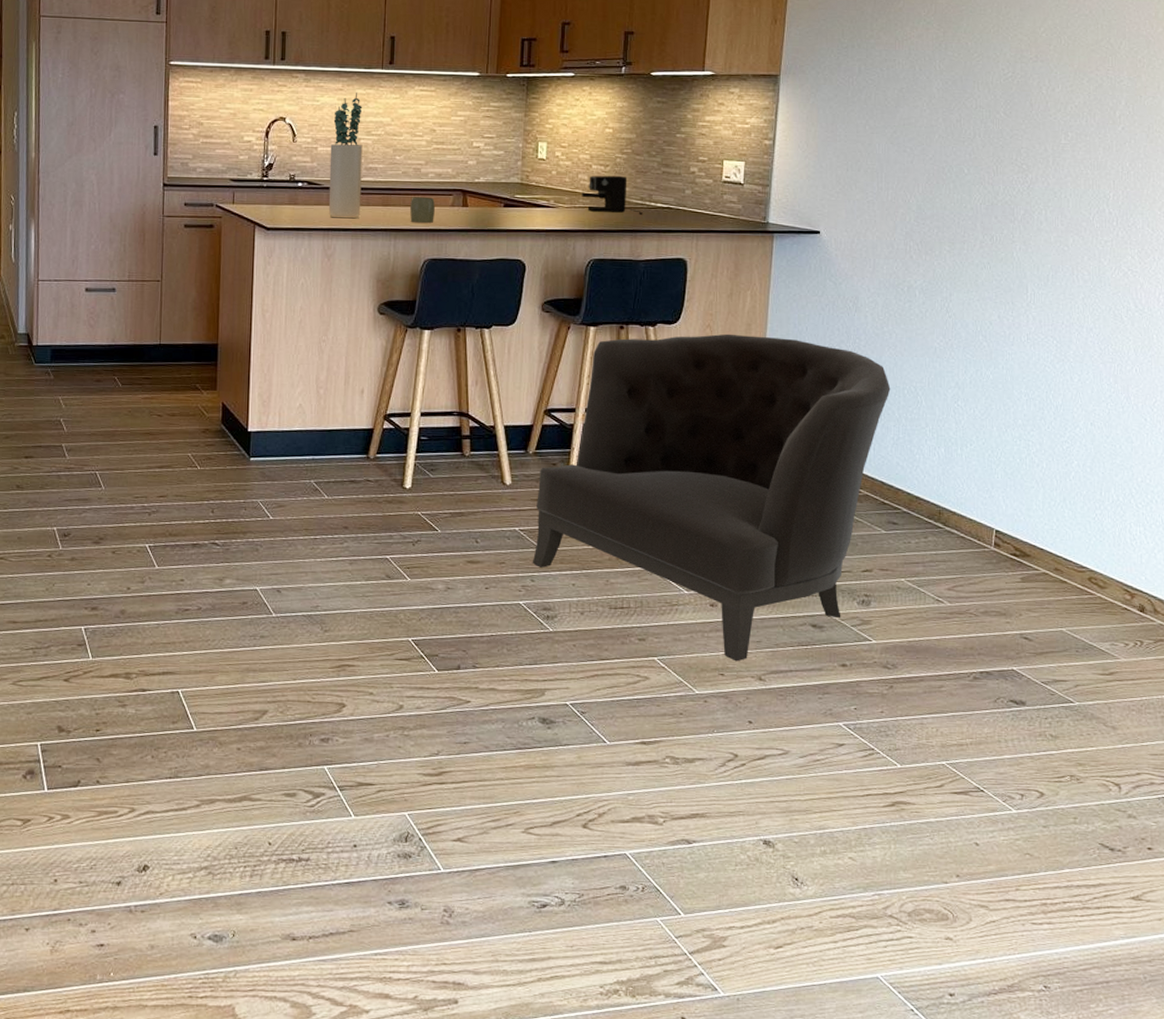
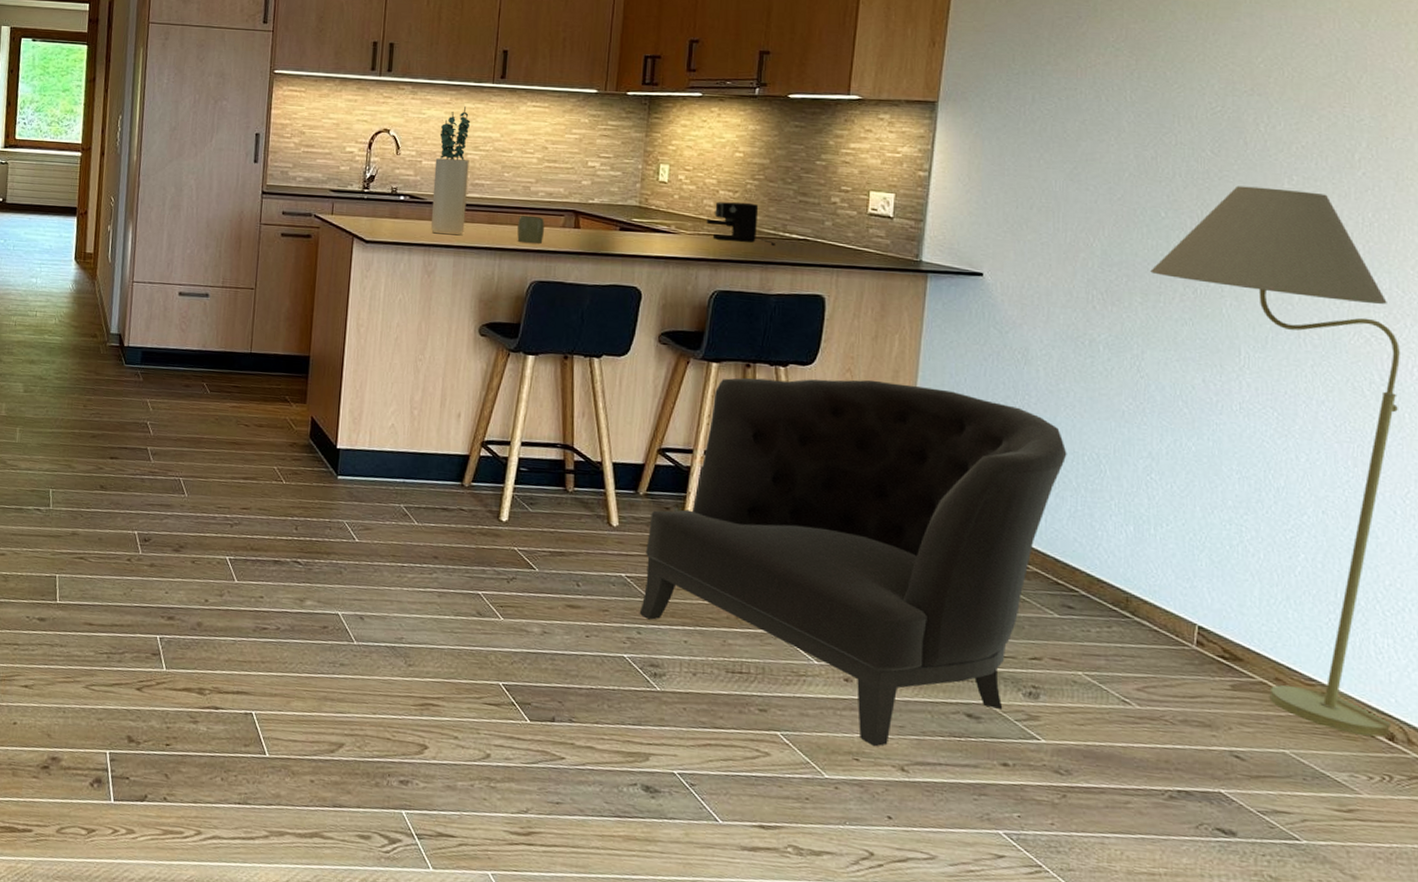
floor lamp: none [956,143,1150,611] -> present [1150,186,1400,737]

